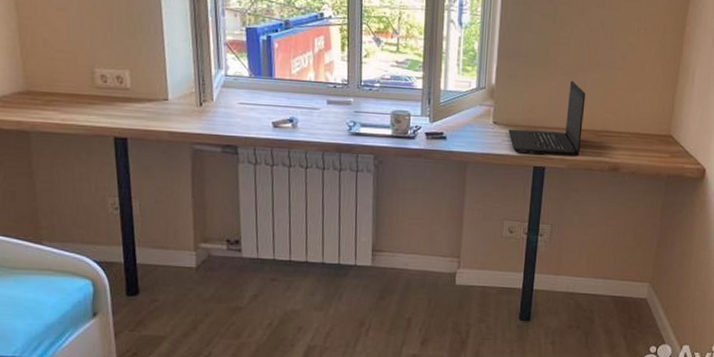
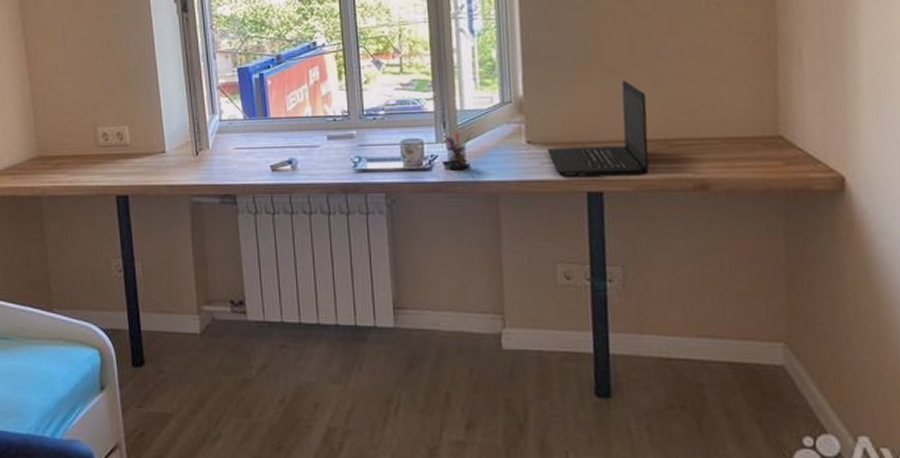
pen holder: none [428,108,449,141] -> present [445,131,470,171]

